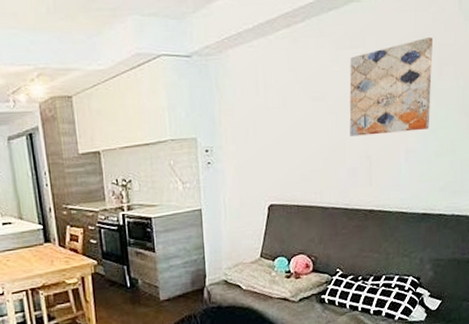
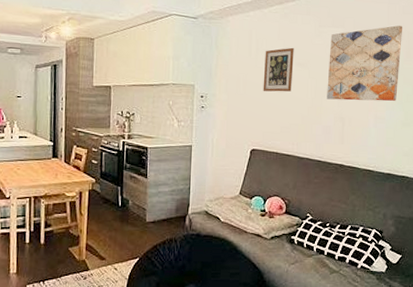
picture frame: none [275,79,309,136] -> present [263,47,294,92]

